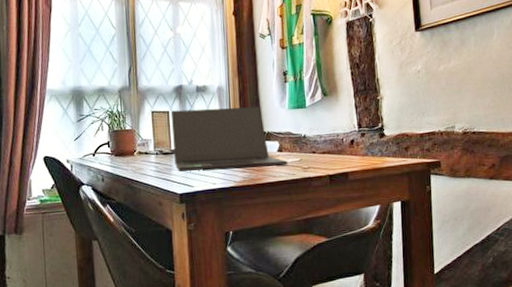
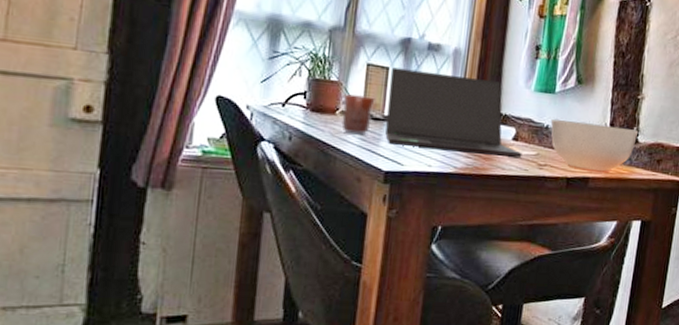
mug: none [137,136,163,168] -> present [341,94,376,134]
bowl: none [306,125,384,167] -> present [550,119,639,172]

